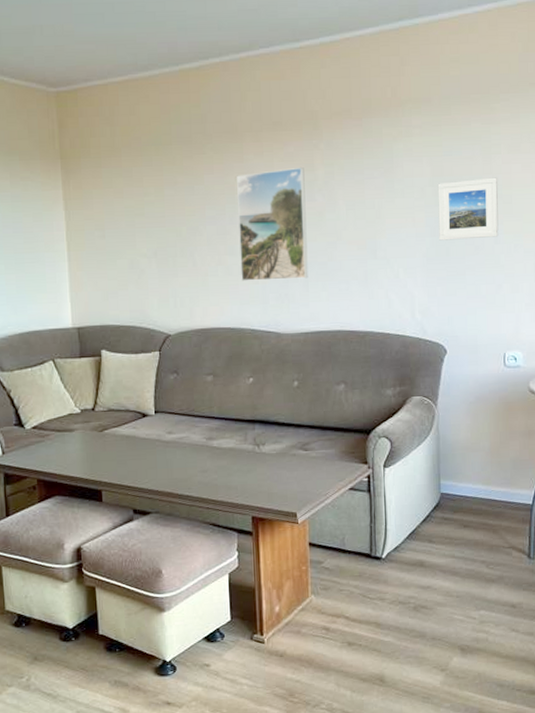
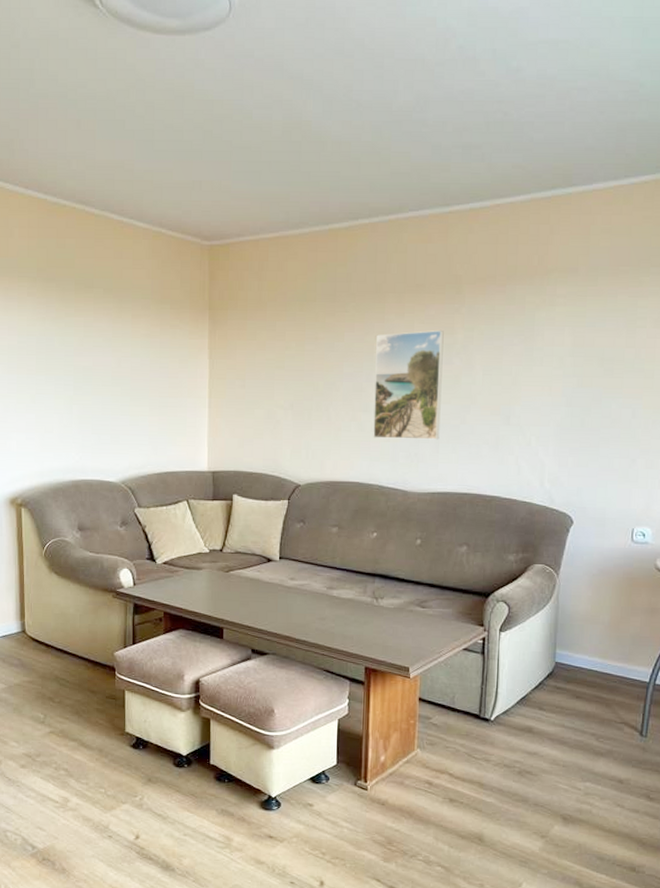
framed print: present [437,177,499,241] -> none [575,351,641,412]

